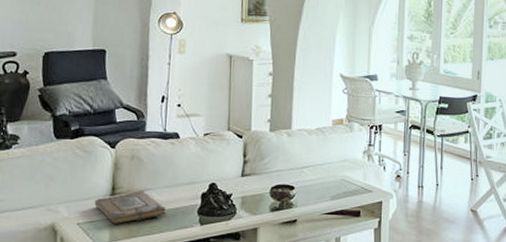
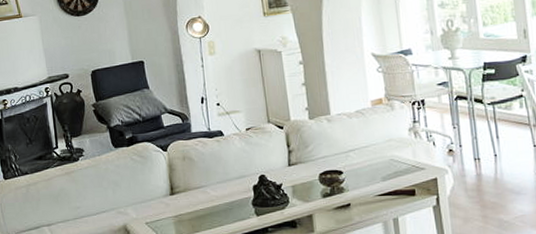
book: present [94,190,166,224] -> none [157,188,223,221]

